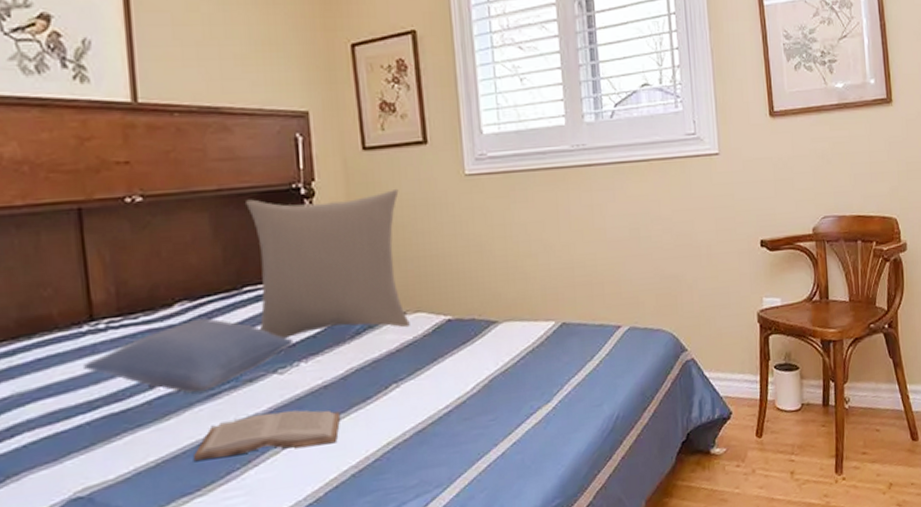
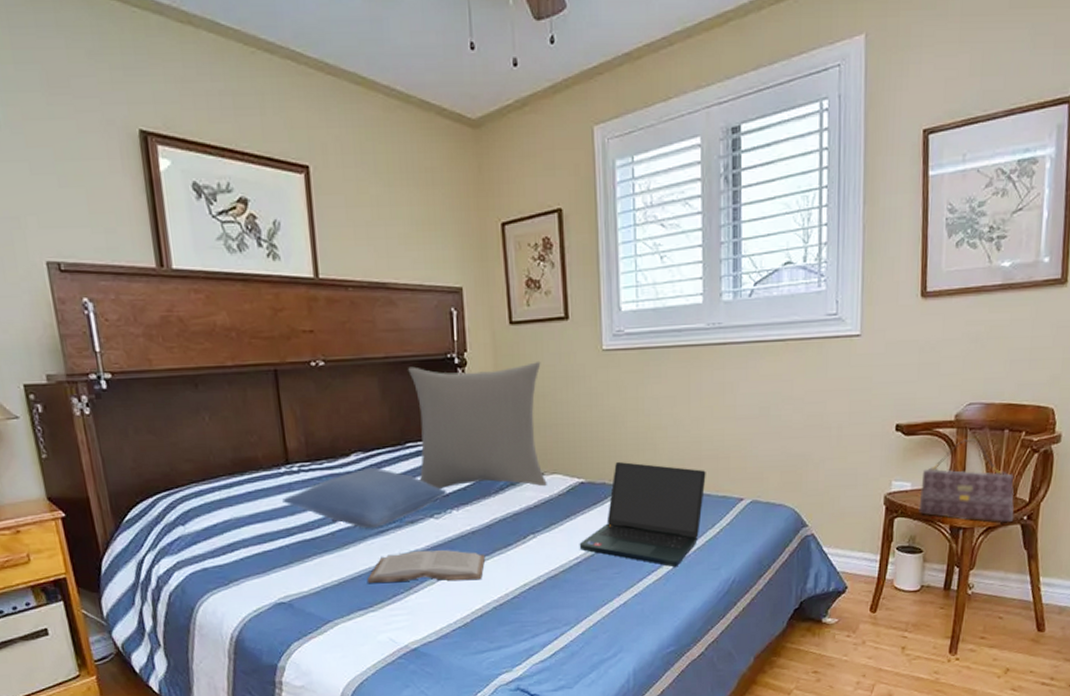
laptop: none [448,293,581,407] -> present [579,461,706,566]
handbag: none [789,251,877,333] -> present [918,439,1015,523]

